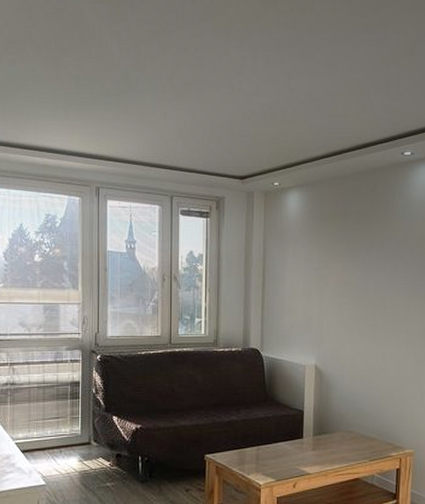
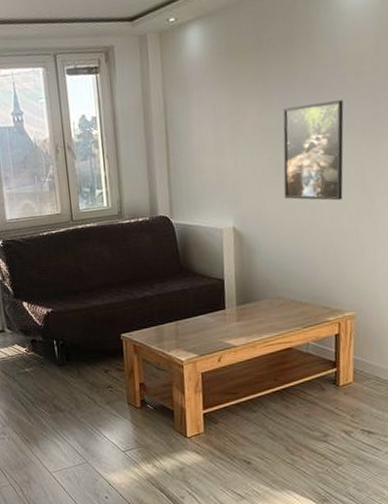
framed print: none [359,269,411,351] -> present [282,100,344,201]

